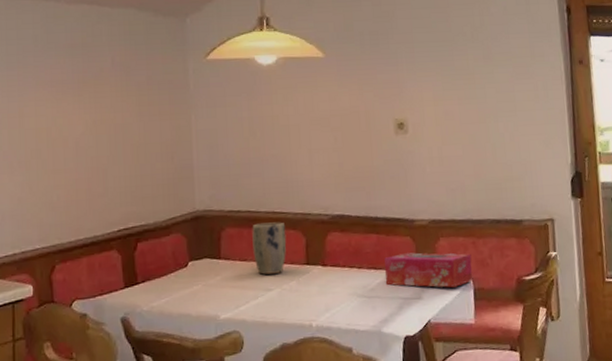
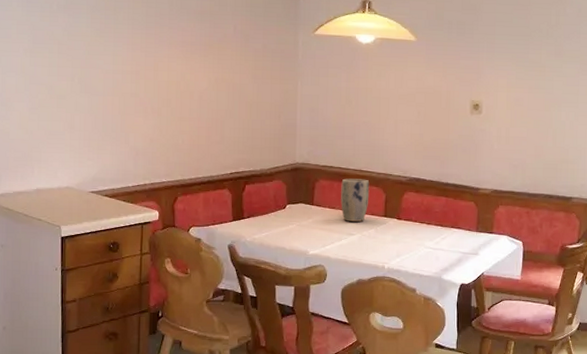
tissue box: present [384,252,473,288] -> none [449,215,524,248]

